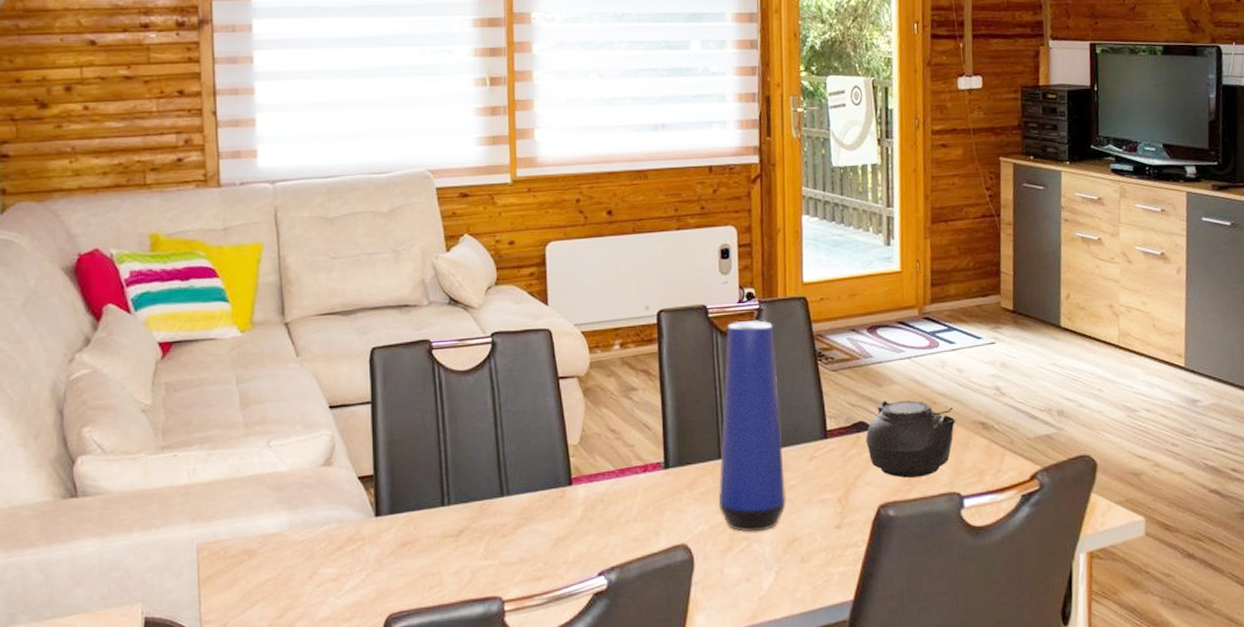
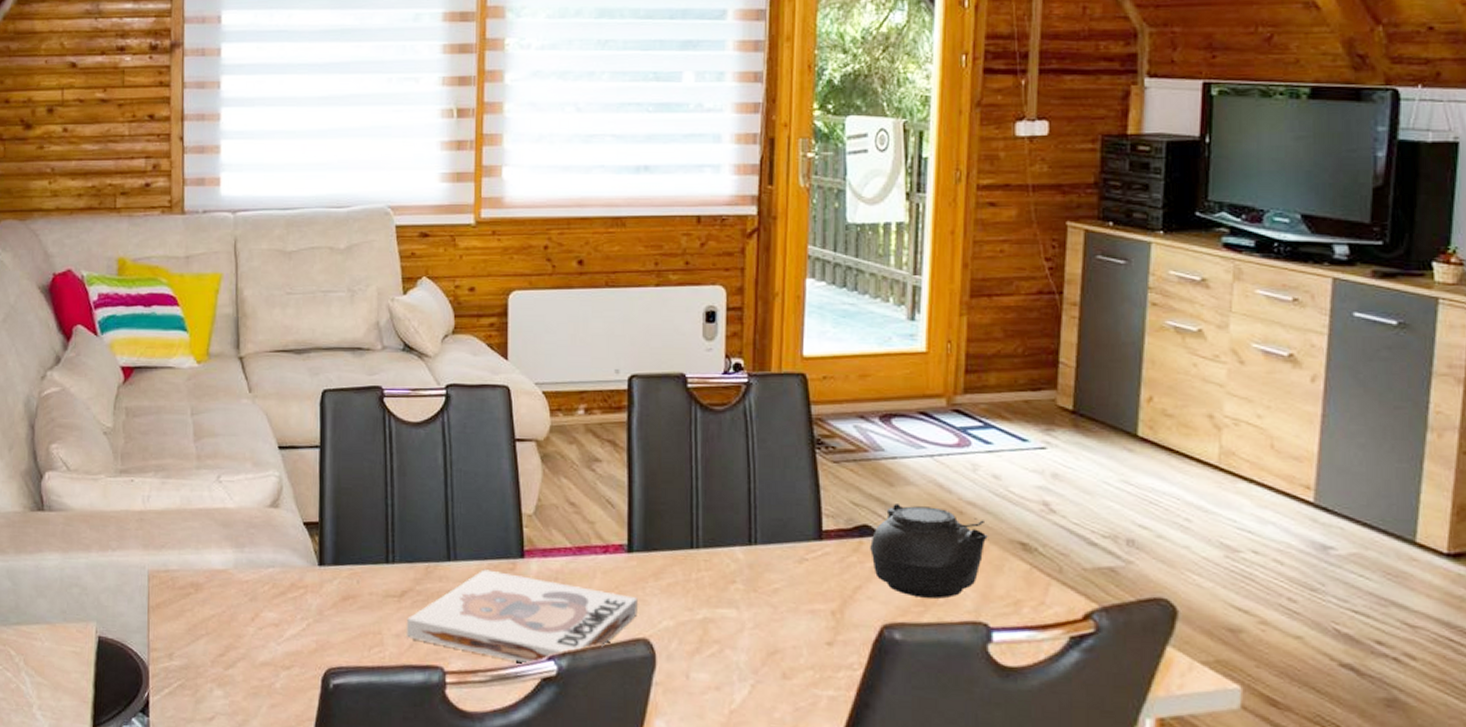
board game: none [464,500,676,583] -> present [406,569,638,664]
vase: present [718,319,787,532] -> none [687,394,769,637]

